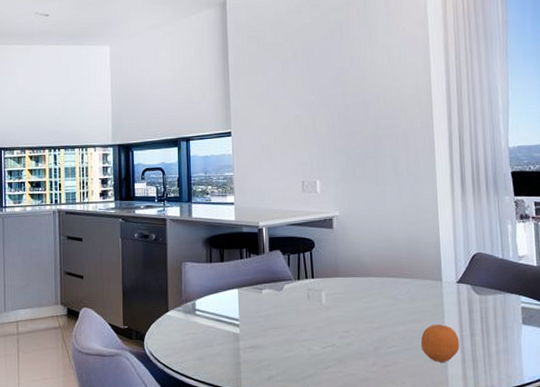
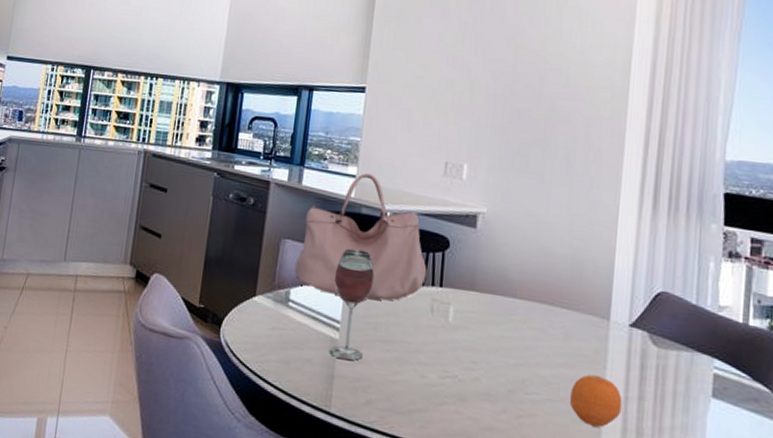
handbag: none [196,200,301,299] -> present [294,173,427,301]
wineglass: none [229,260,261,349] -> present [330,248,375,361]

